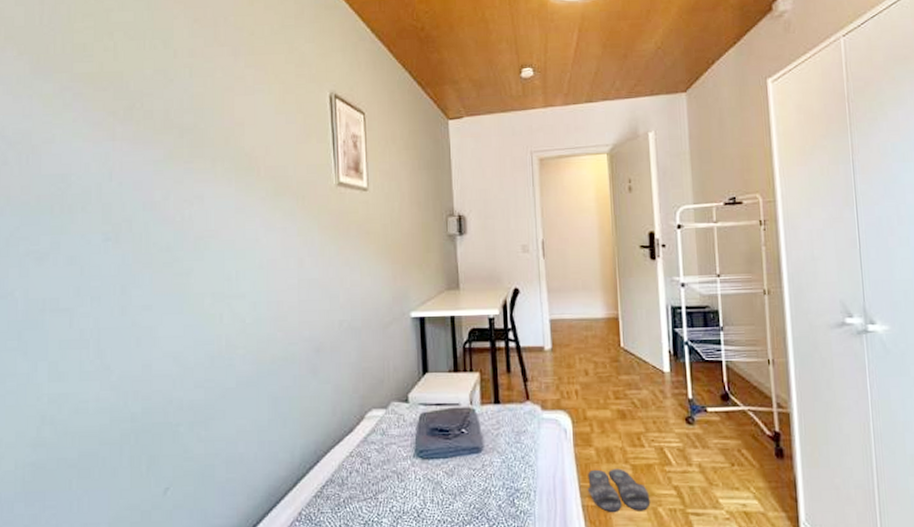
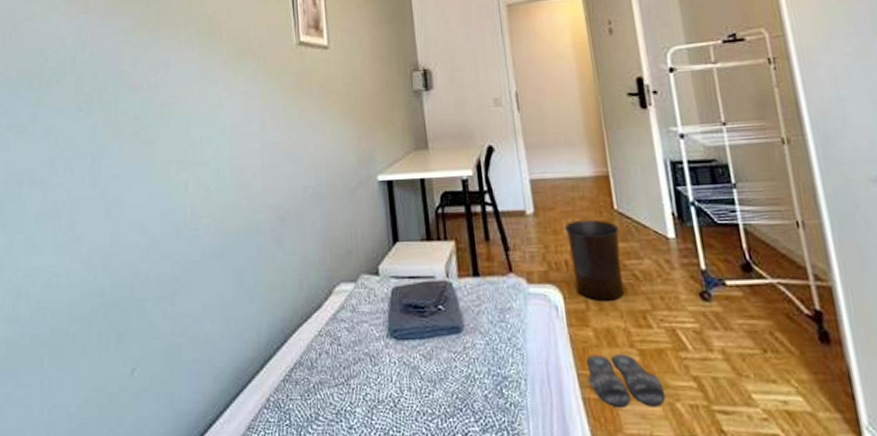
waste bin: none [577,355,624,425] -> present [564,219,625,301]

